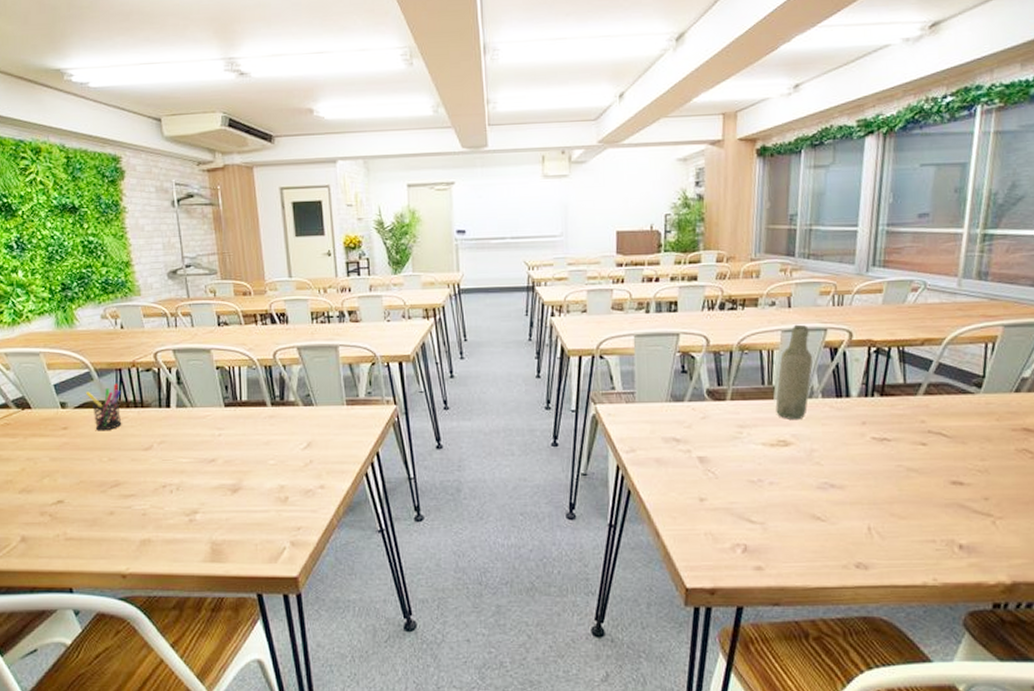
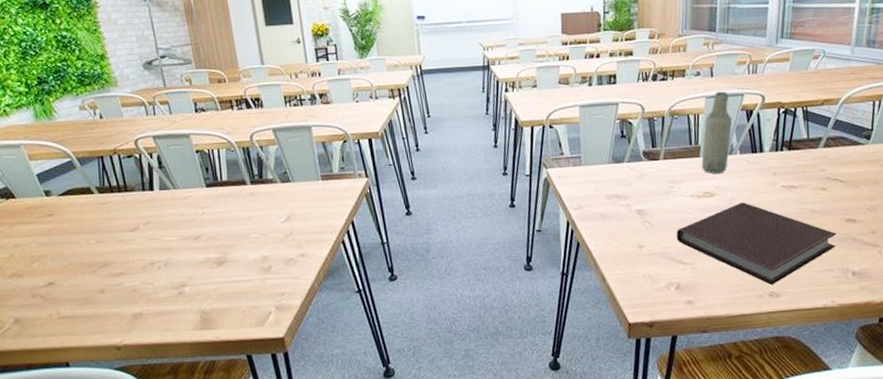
pen holder: present [85,383,122,431] -> none [68,170,107,216]
notebook: none [744,454,940,555] -> present [676,202,837,286]

